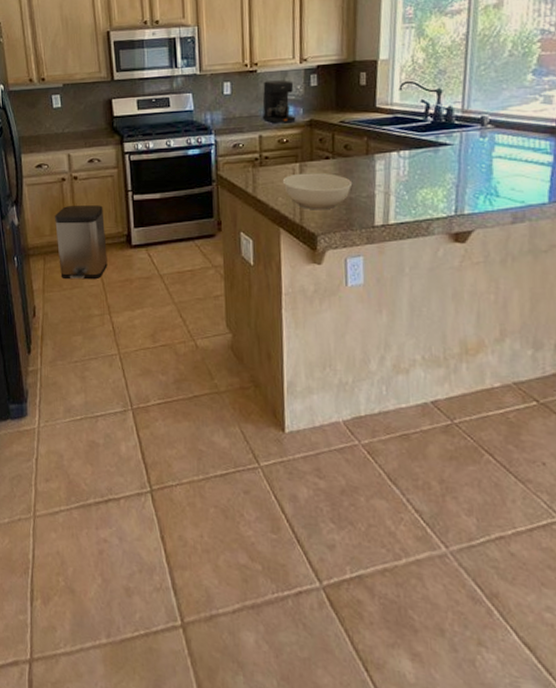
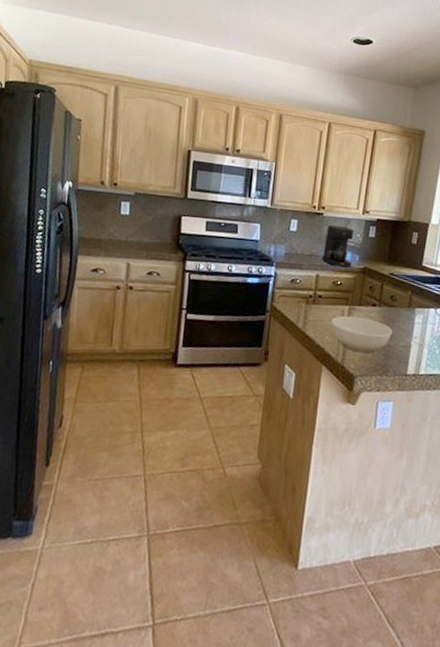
pedal bin: present [55,205,108,280] -> none [97,315,154,395]

